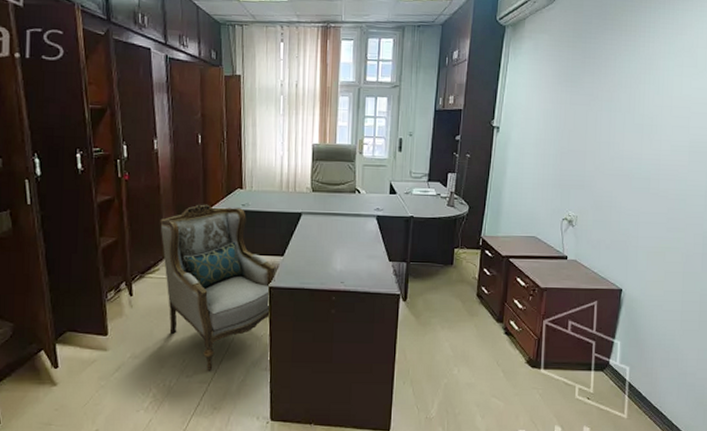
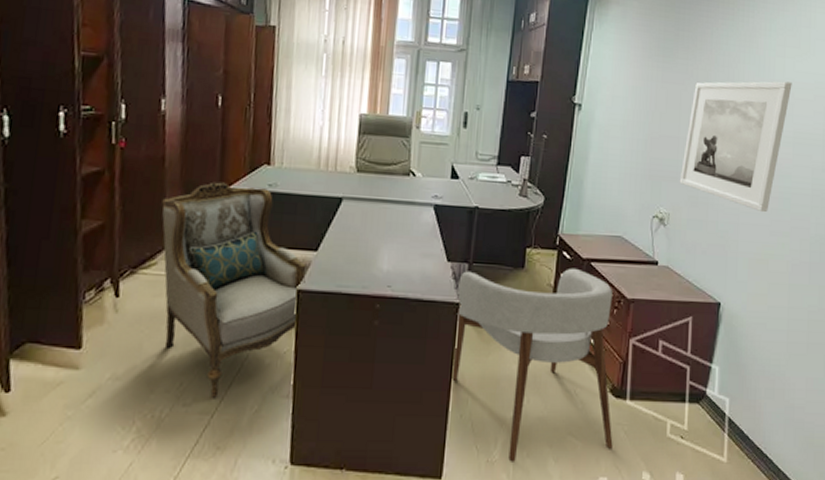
armchair: none [395,263,530,418] -> present [451,268,613,462]
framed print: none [586,97,689,213] -> present [679,81,792,213]

